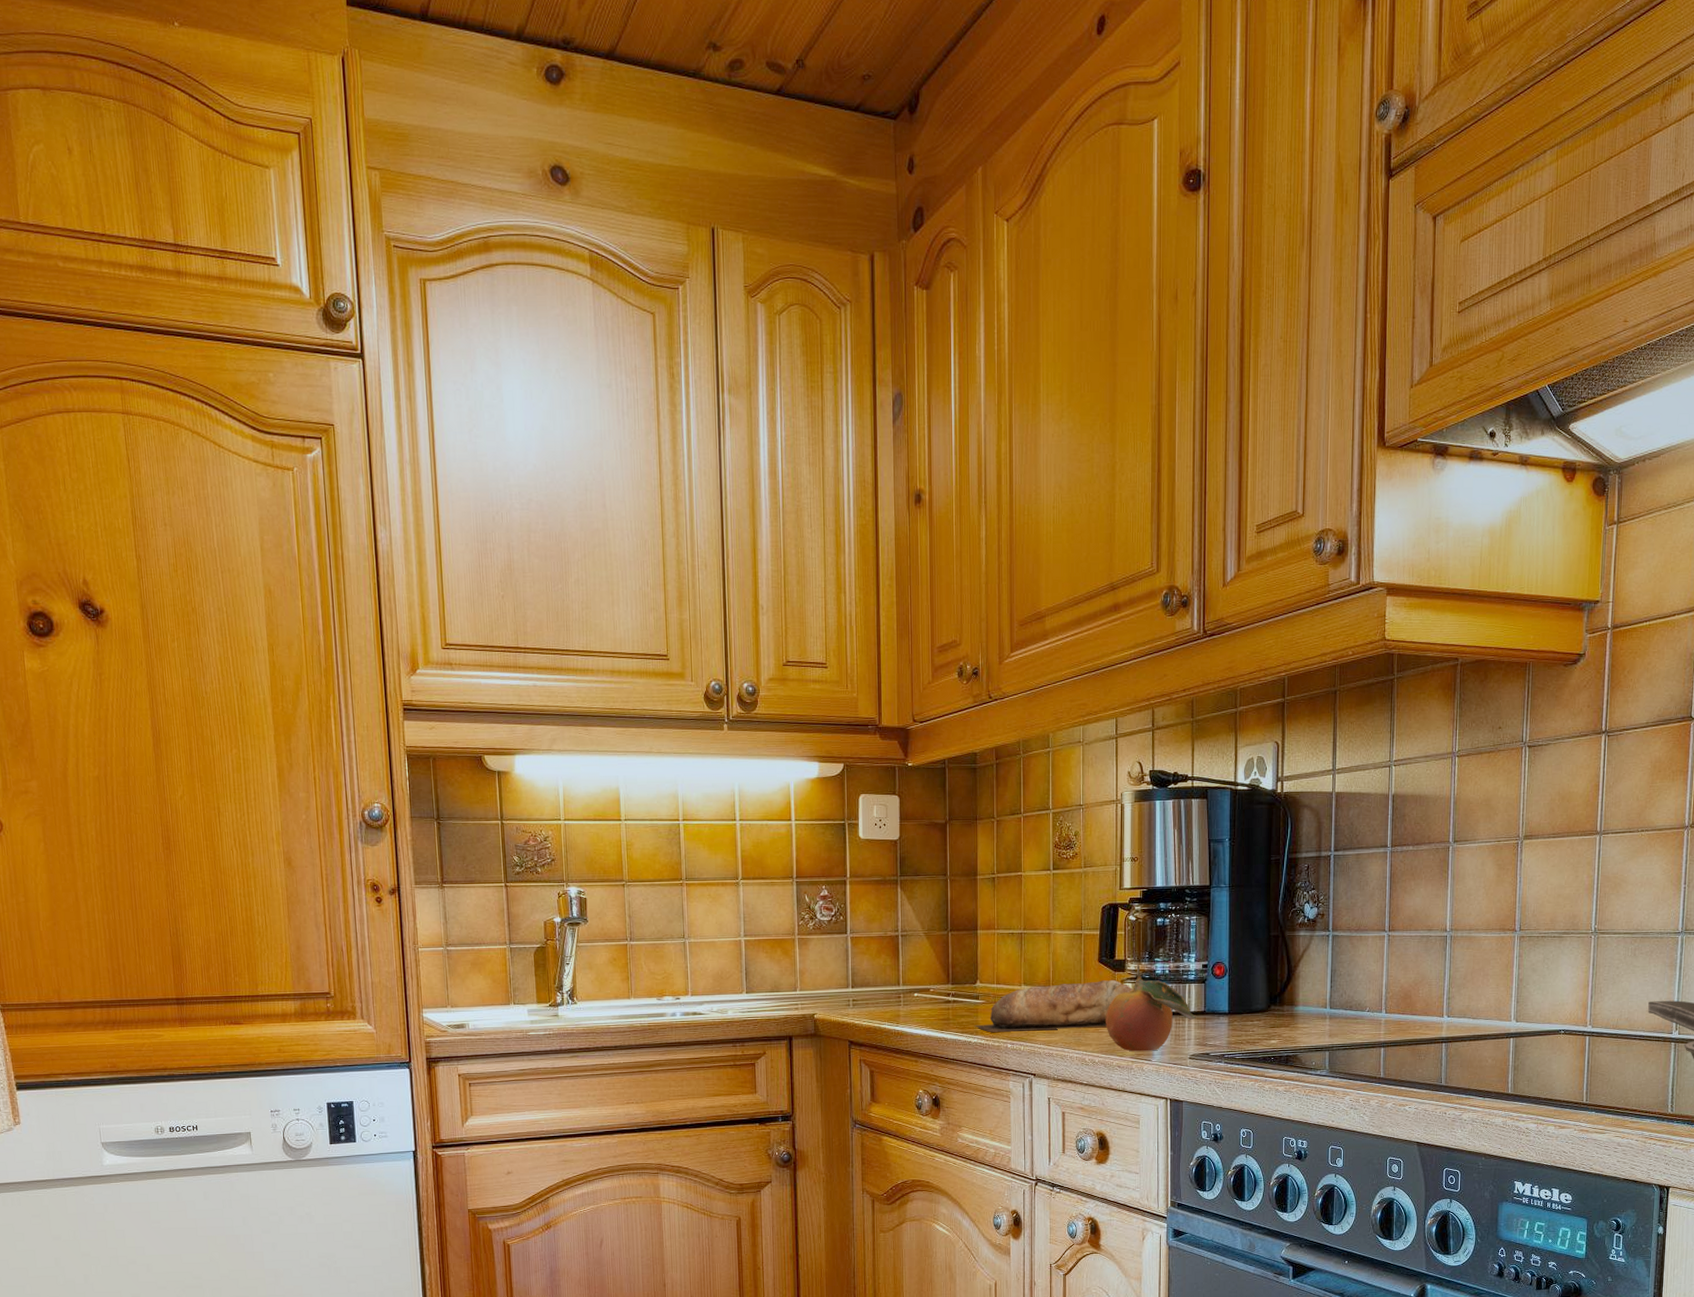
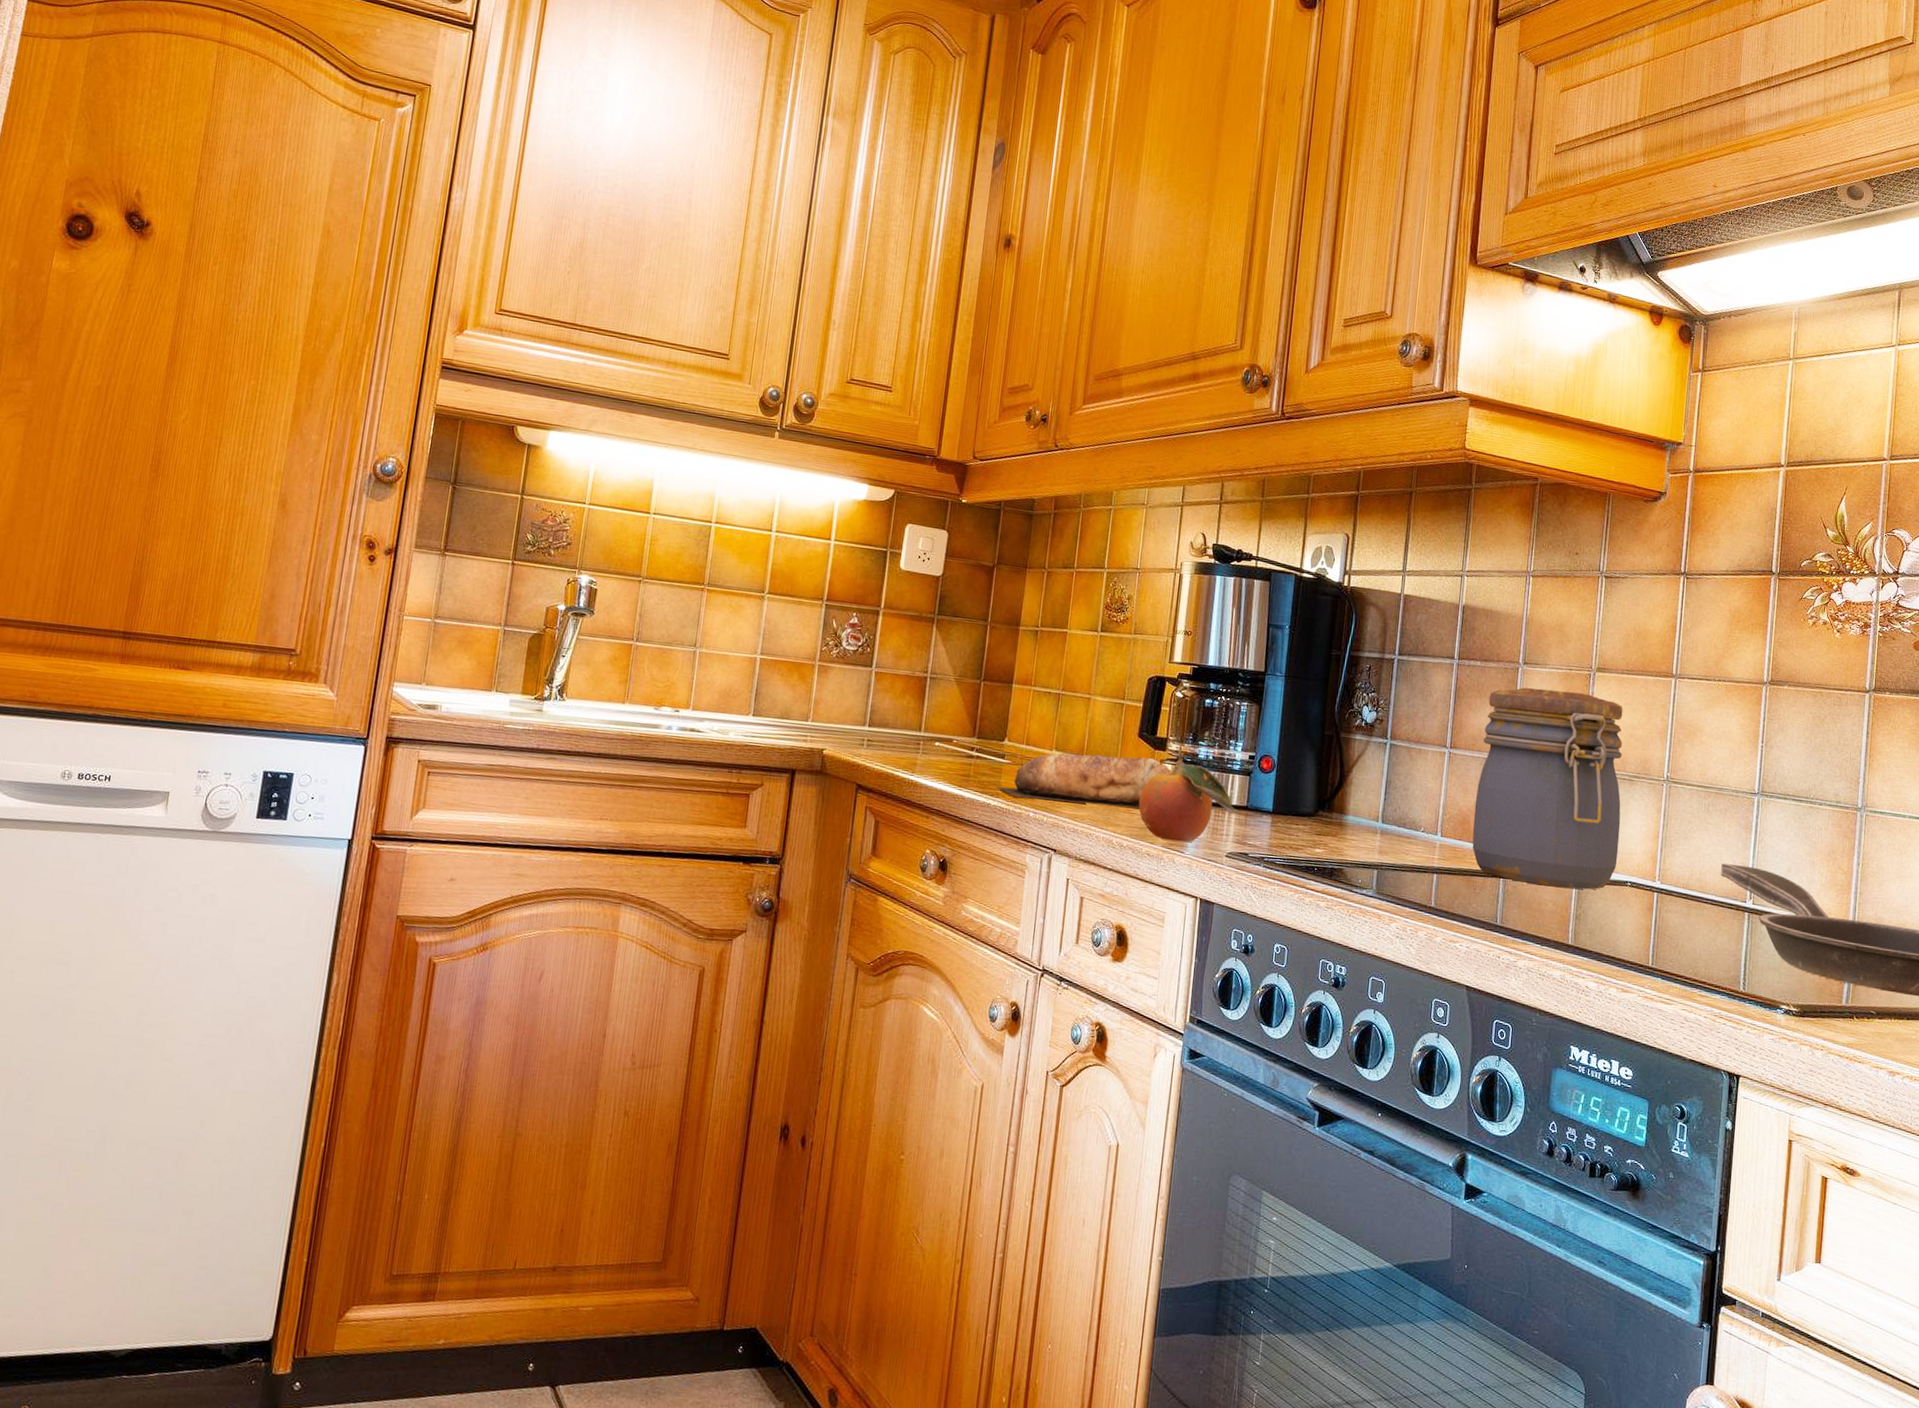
jar: none [1414,862,1553,1044] -> present [1472,687,1623,890]

